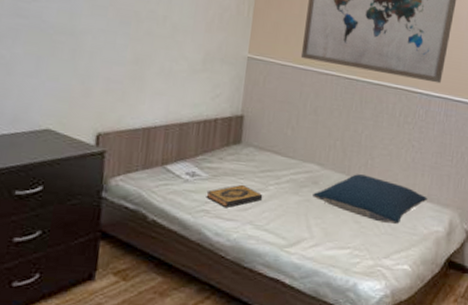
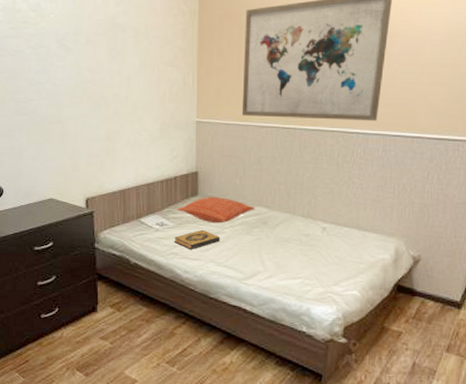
pillow: none [214,146,307,179] -> present [177,197,256,224]
pillow: present [312,174,427,224] -> none [263,213,371,254]

